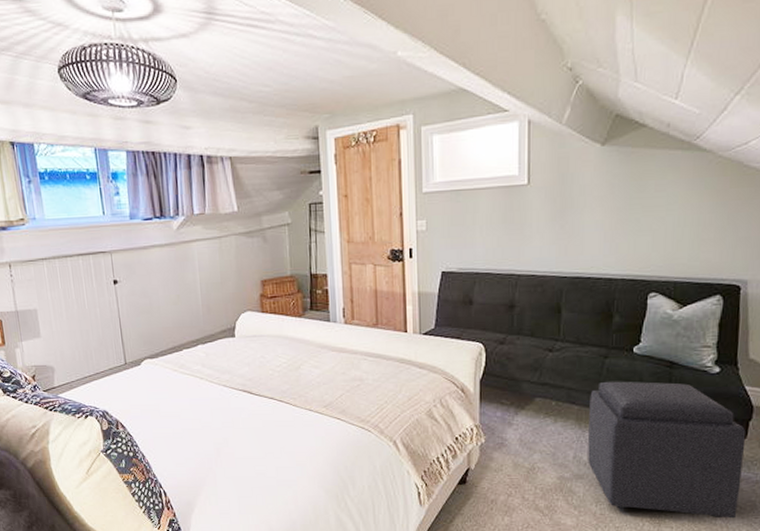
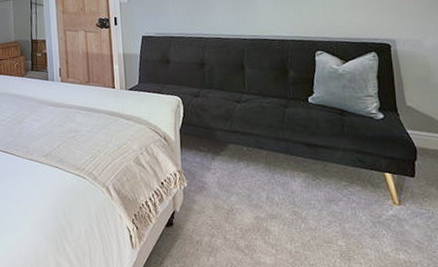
ottoman: present [588,381,746,519] -> none [275,127,417,254]

